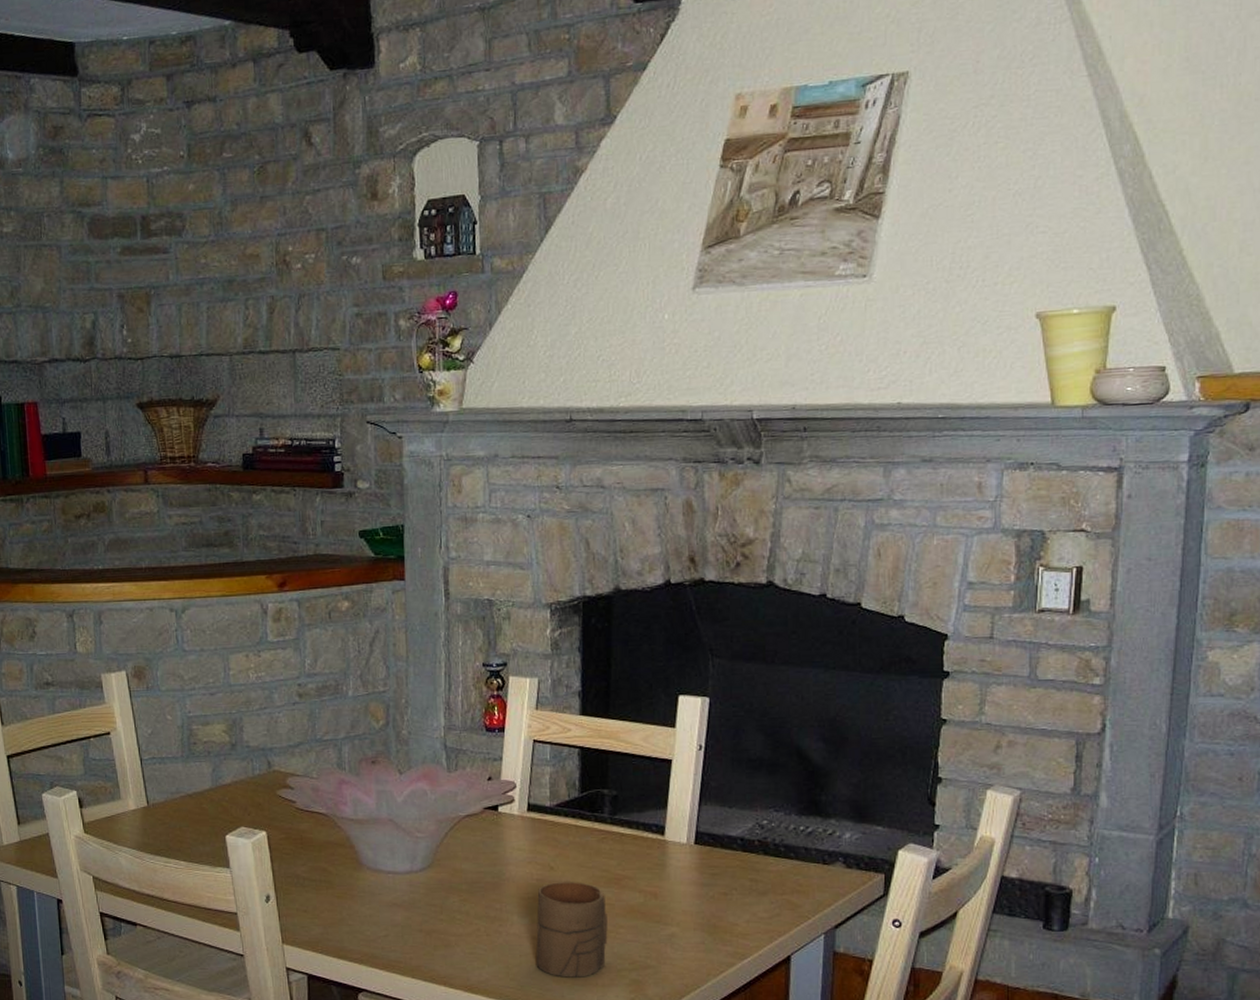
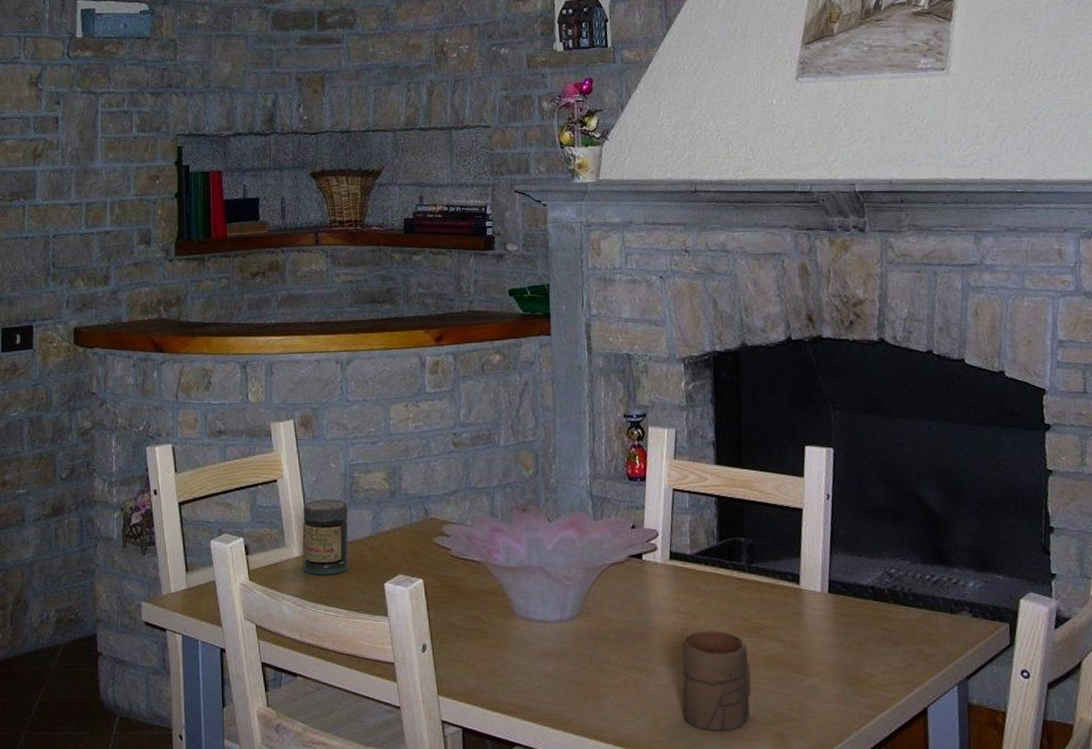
jar: none [138,751,188,828] -> present [302,499,349,576]

